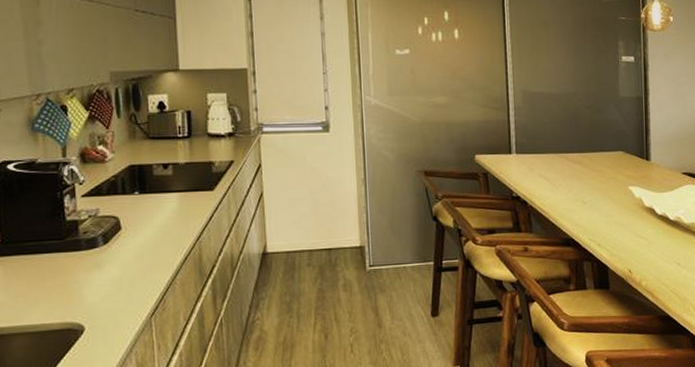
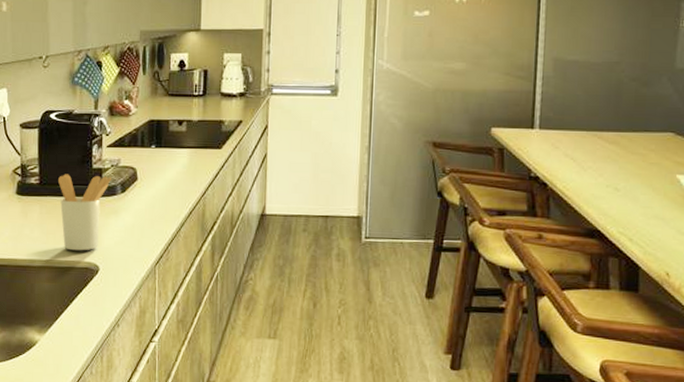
utensil holder: none [24,228,90,313] -> present [58,174,111,251]

